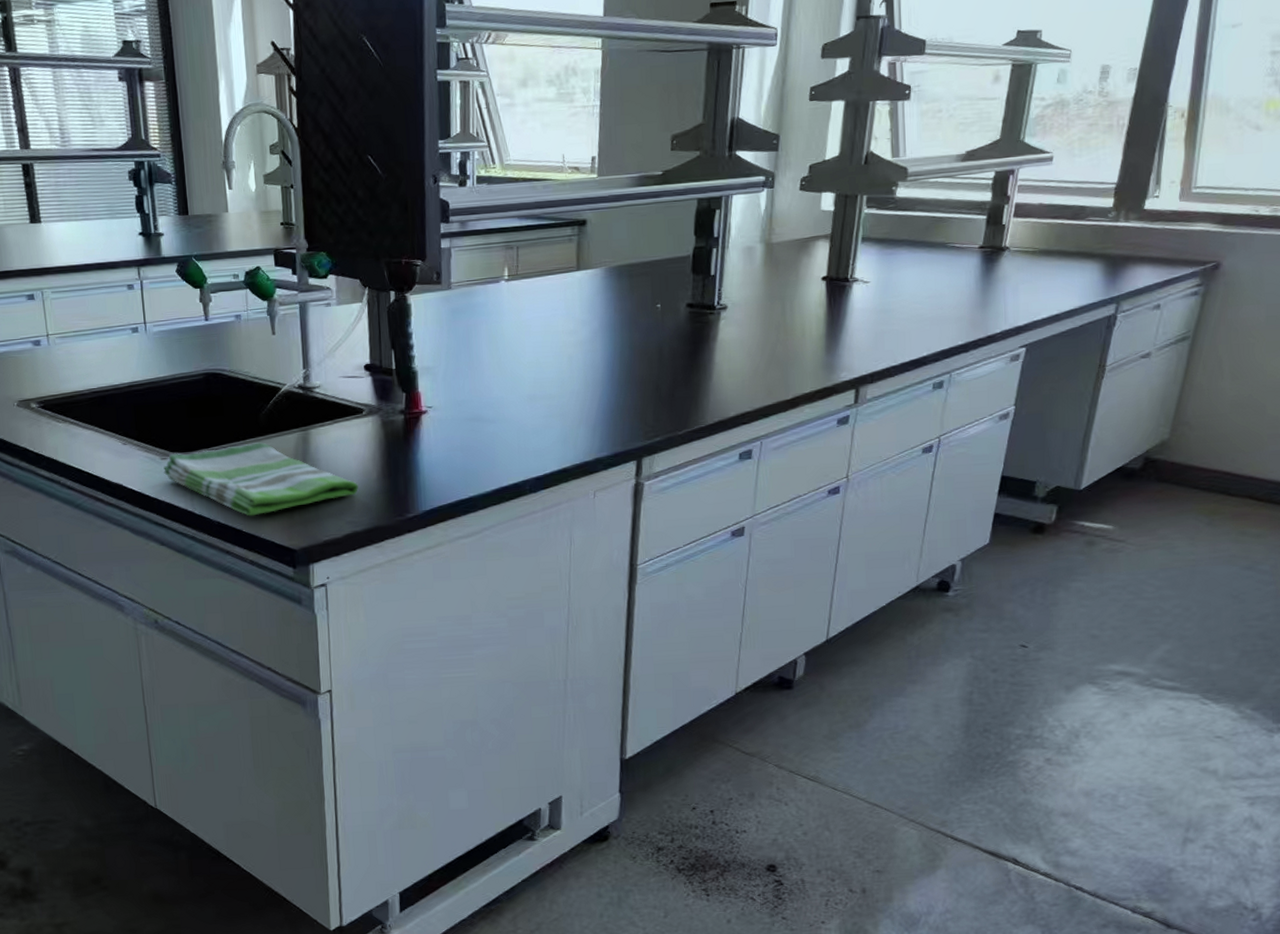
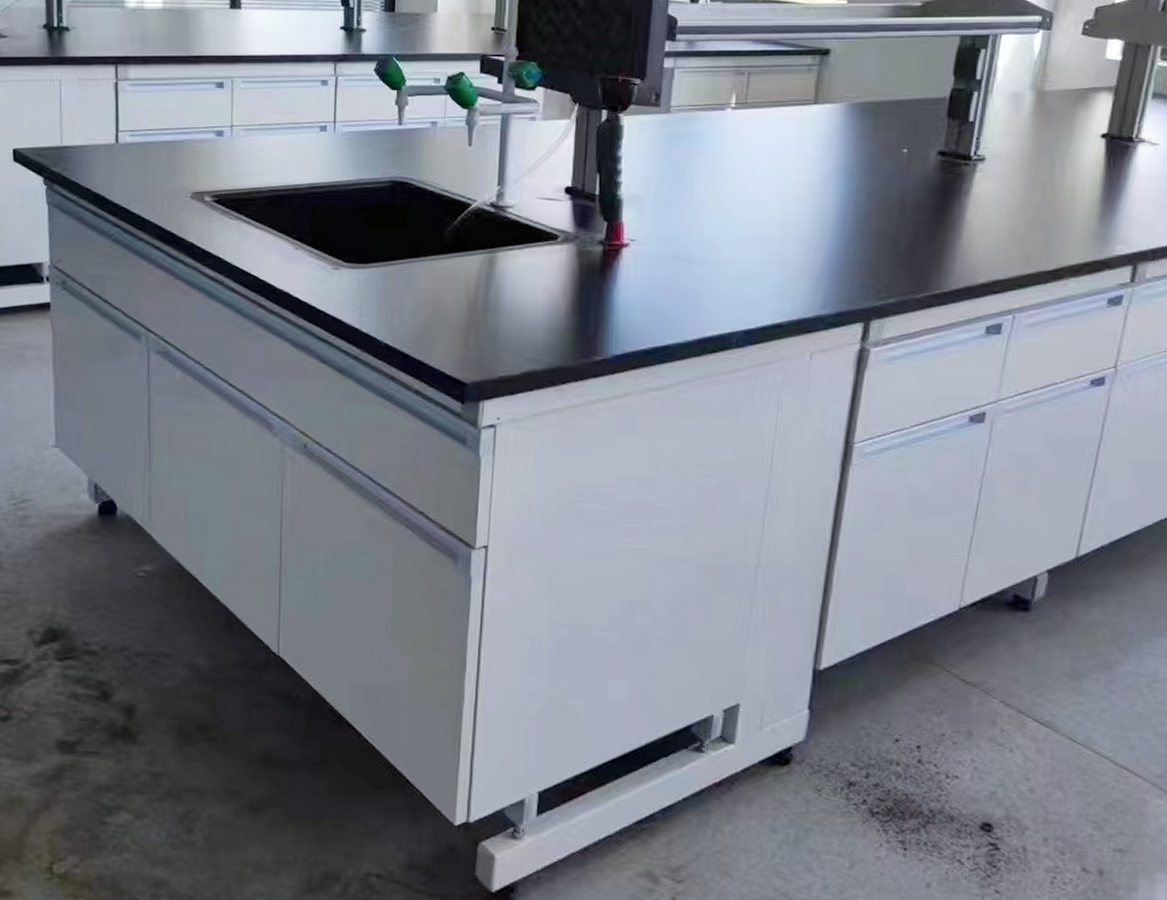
dish towel: present [163,442,358,516] -> none [333,261,544,341]

